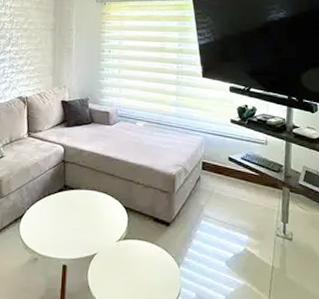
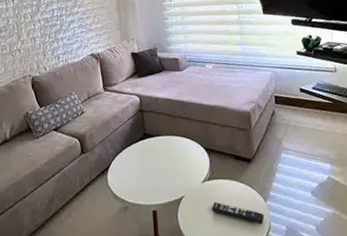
remote control: none [123,262,176,289] -> present [211,201,265,225]

